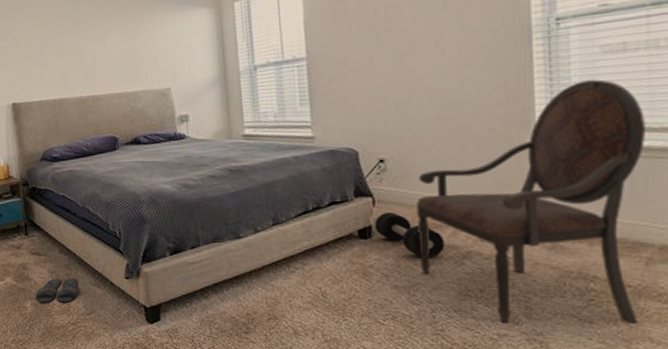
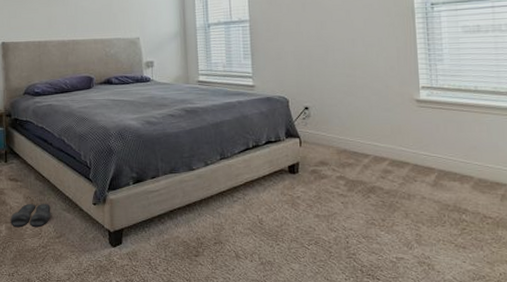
dumbbell: present [375,211,445,258] -> none [301,151,355,191]
armchair: present [417,79,645,324] -> none [333,52,498,249]

